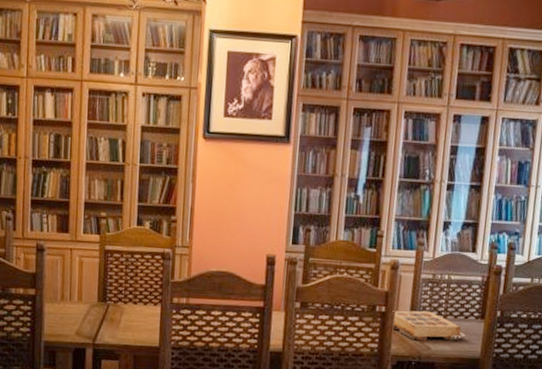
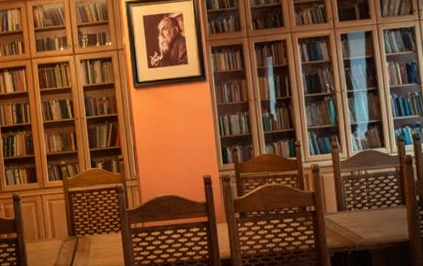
book: present [392,310,466,341] -> none [322,204,392,232]

